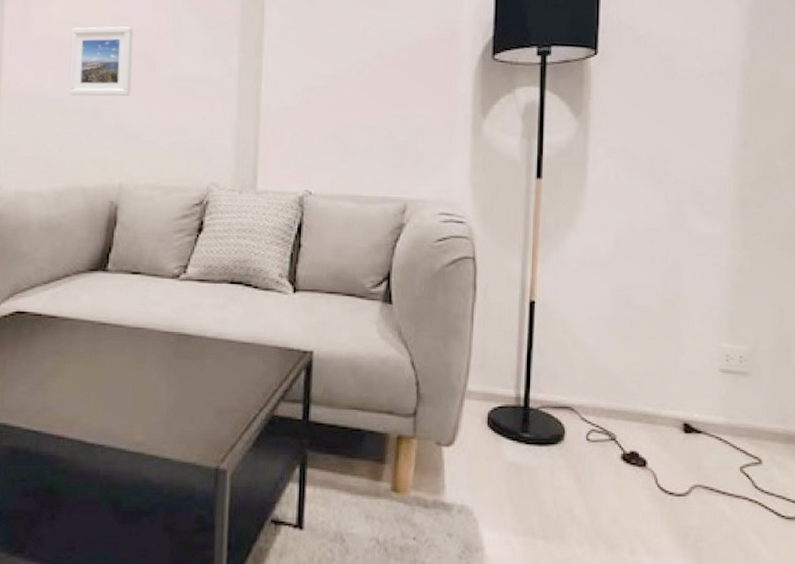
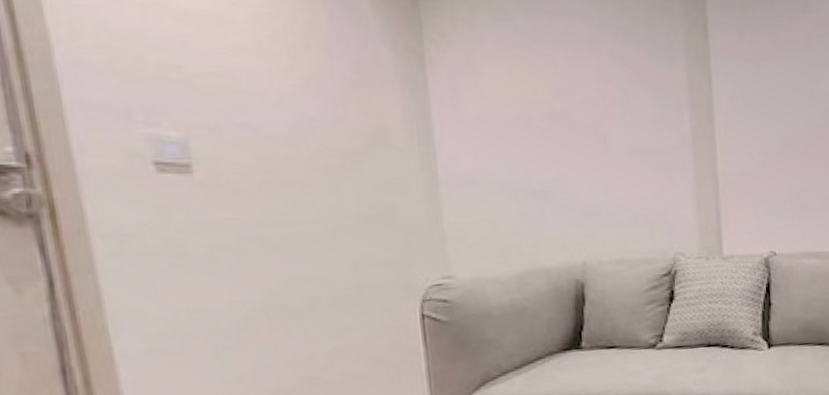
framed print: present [69,26,134,97] -> none [508,100,583,176]

